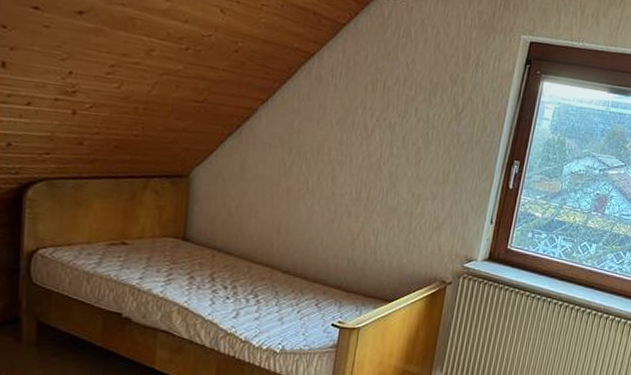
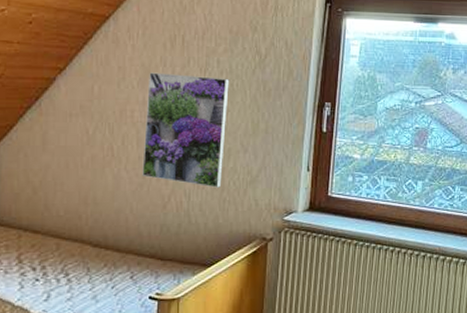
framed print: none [334,113,425,230] -> present [142,72,229,188]

